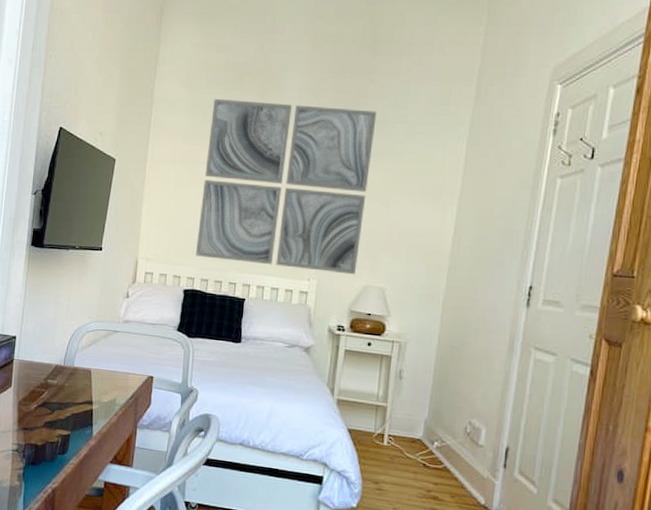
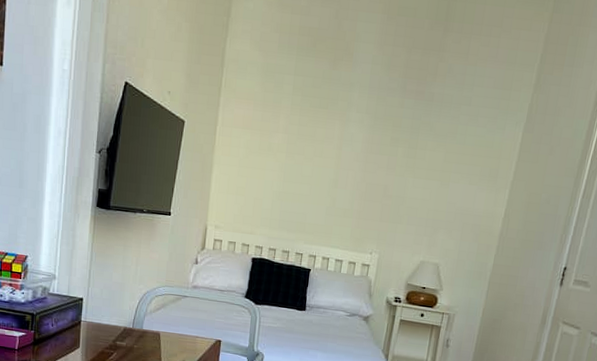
wall art: present [196,98,377,275] -> none [265,64,444,250]

